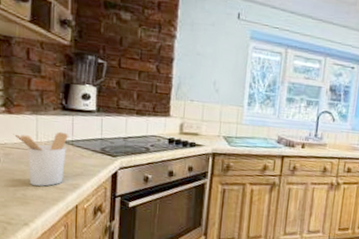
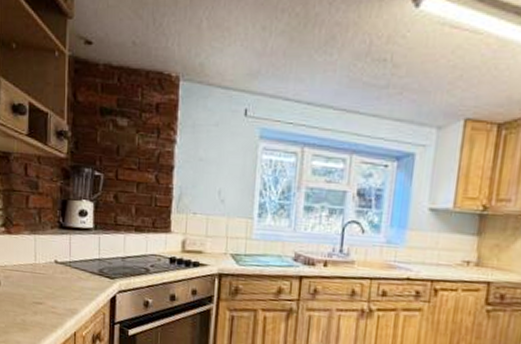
utensil holder: present [13,131,68,186] -> none [13,252,66,312]

